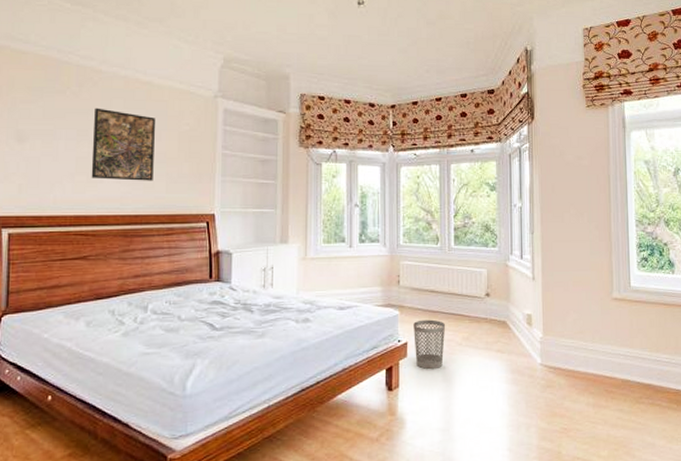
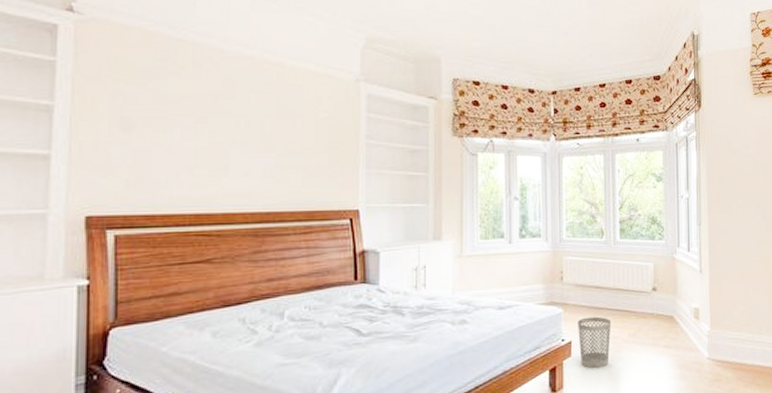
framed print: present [91,108,155,181] -> none [213,92,288,174]

